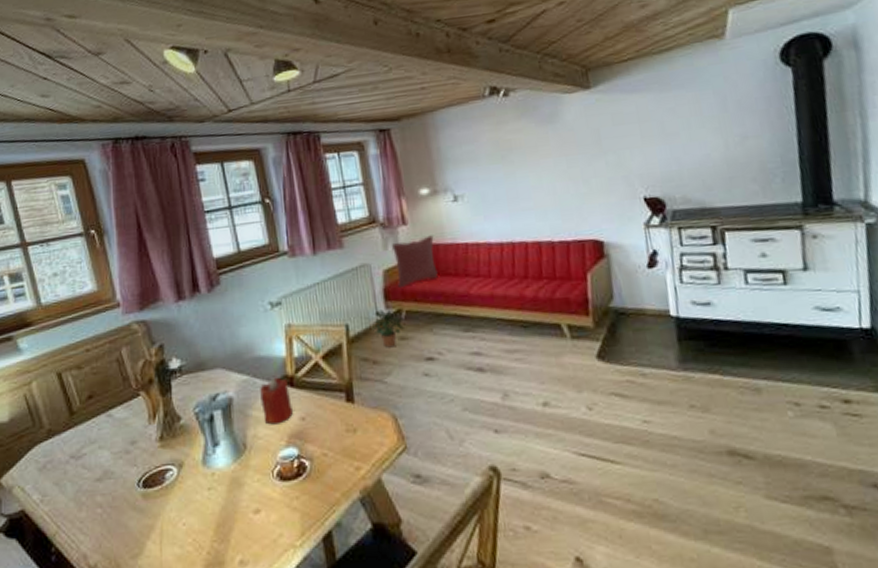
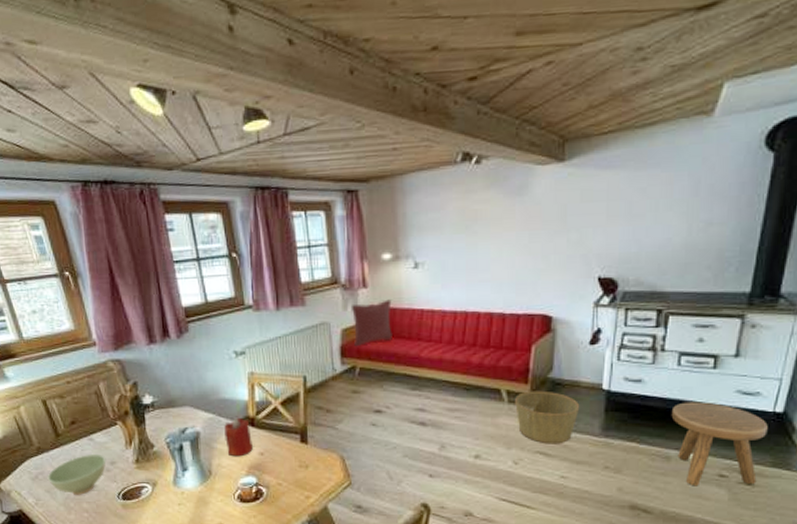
bowl: none [57,433,126,486] -> present [47,455,106,495]
potted plant: present [371,310,407,348] -> none [327,365,360,399]
basket: none [578,322,651,384] -> present [515,390,580,444]
stool: none [750,322,864,422] -> present [671,402,768,487]

